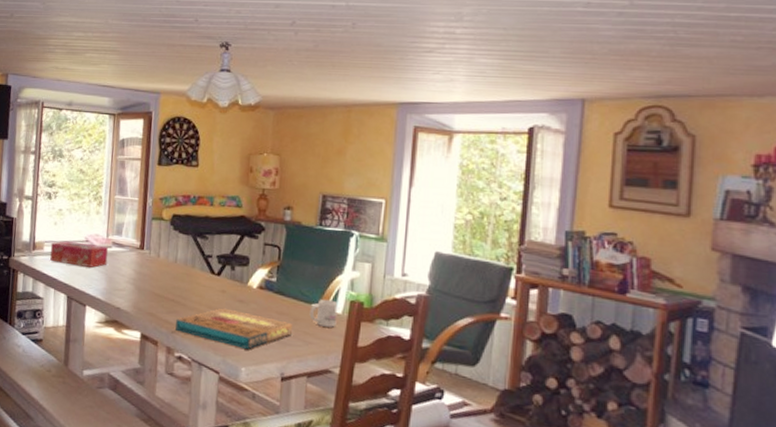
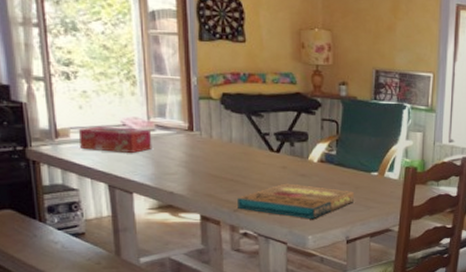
mug: present [309,299,338,327] -> none [369,167,394,192]

